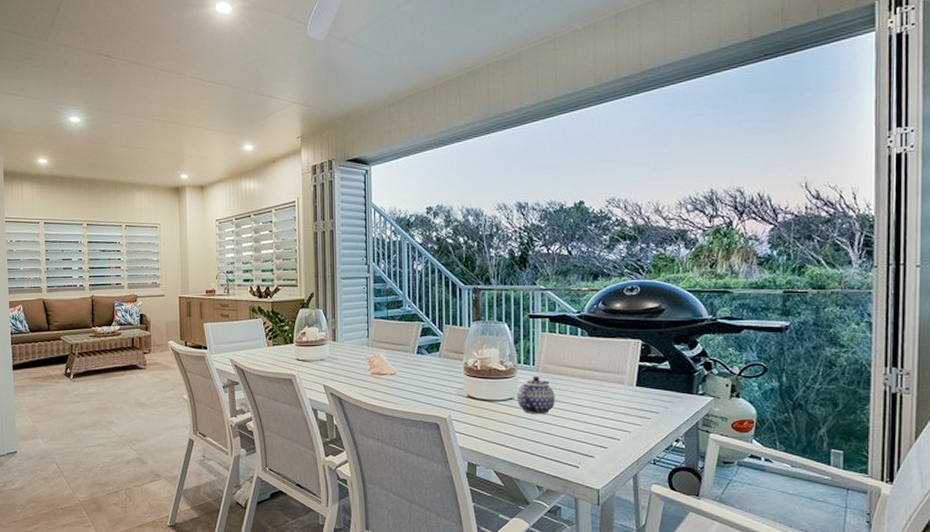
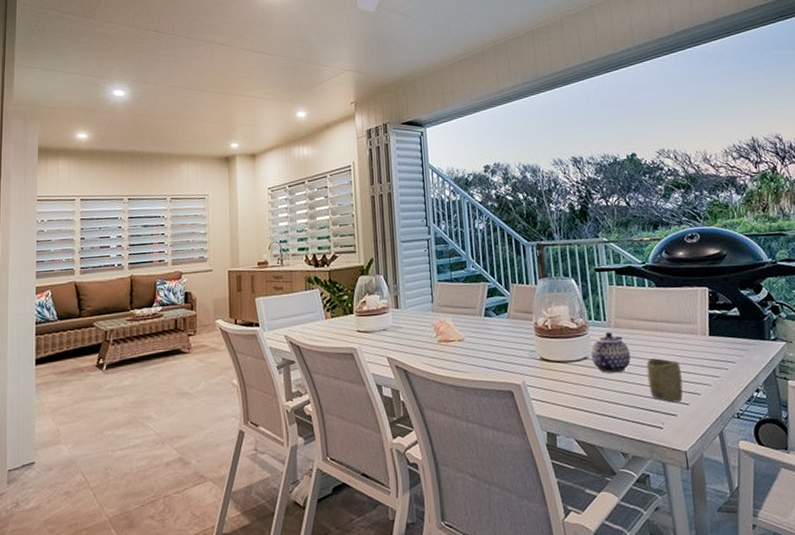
cup: none [570,404,603,446] -> present [646,358,683,403]

